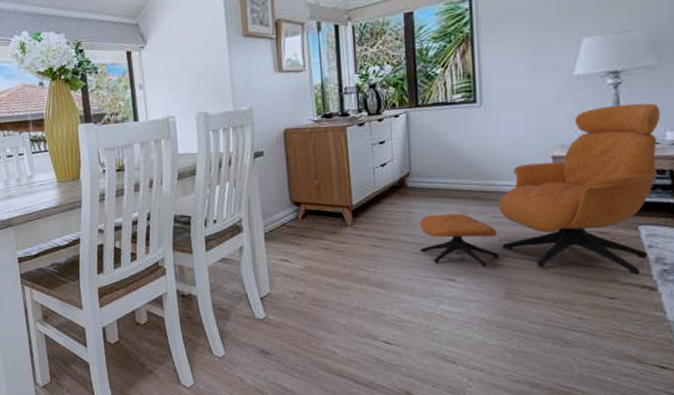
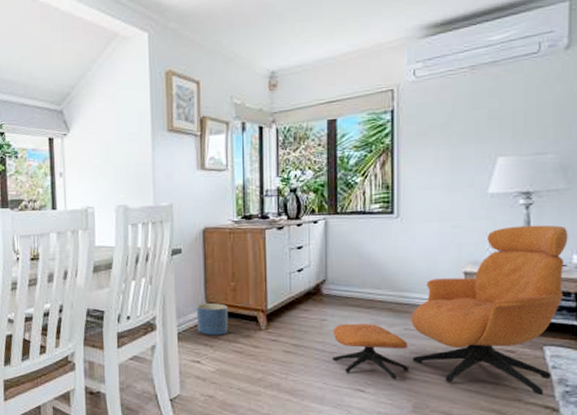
planter: none [281,202,315,234] -> present [196,302,228,335]

